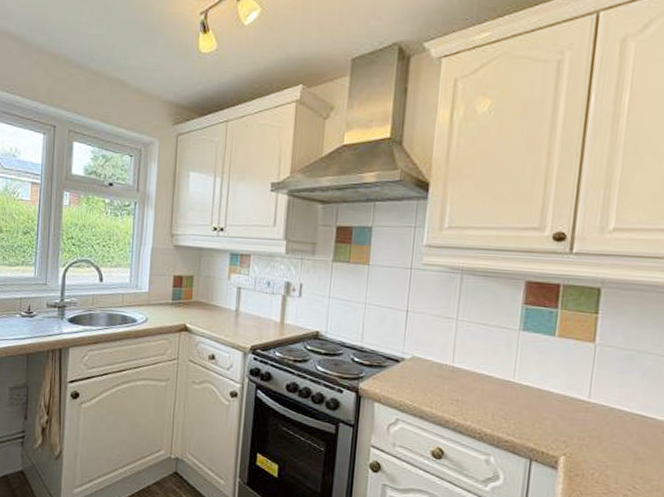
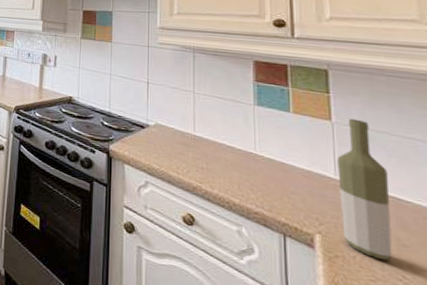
bottle: none [586,339,640,474] -> present [337,118,392,261]

